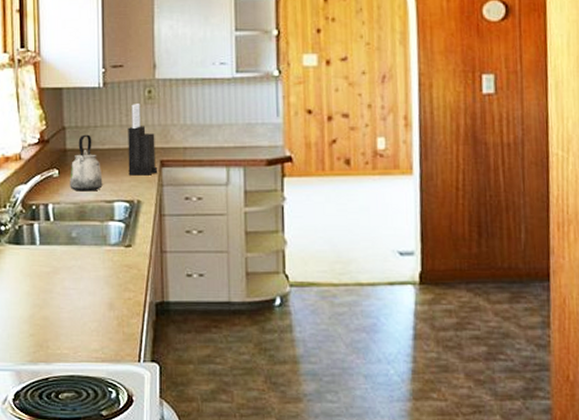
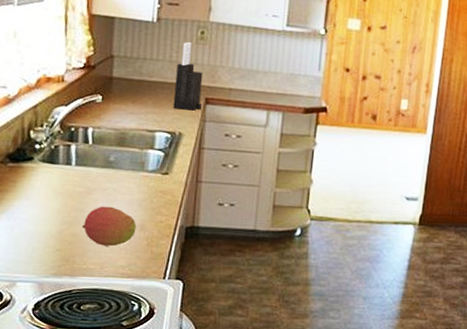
fruit: none [51,285,105,329] -> present [81,206,137,247]
kettle: present [70,134,103,192] -> none [112,65,147,120]

